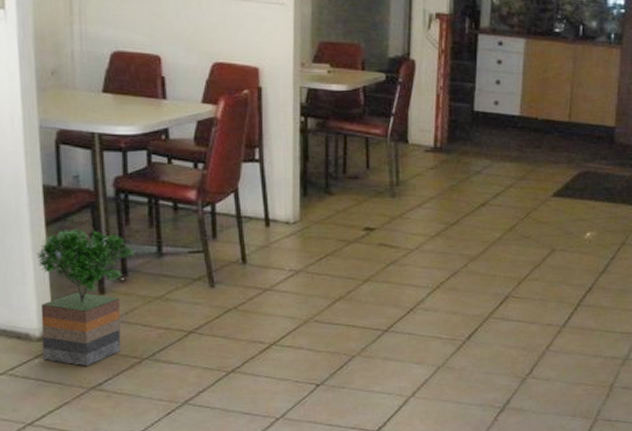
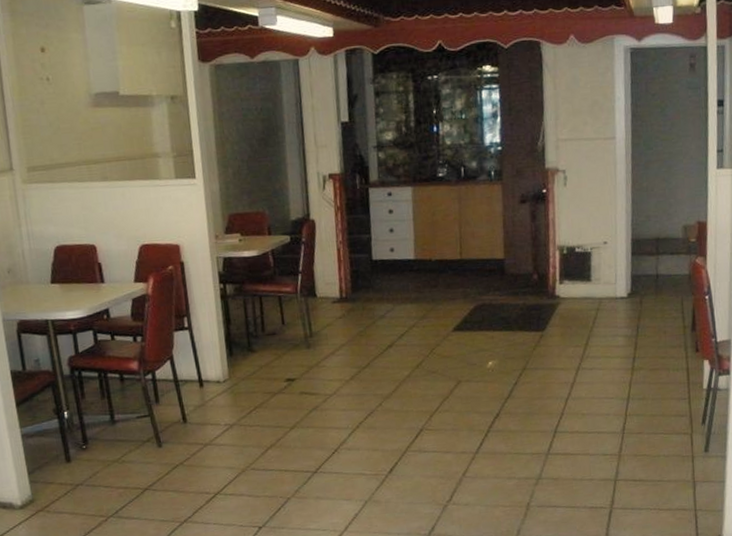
potted tree: present [36,228,136,366] -> none [11,406,93,528]

